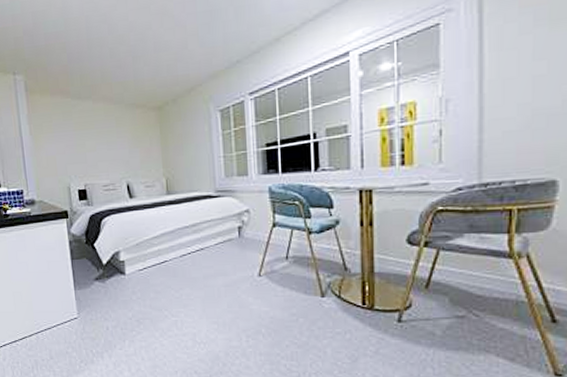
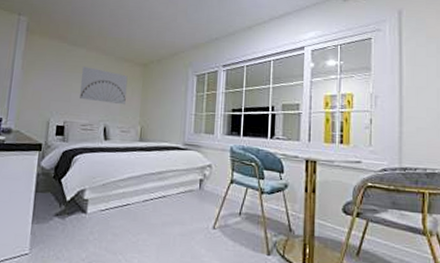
wall art: none [91,121,145,159] -> present [80,66,128,105]

